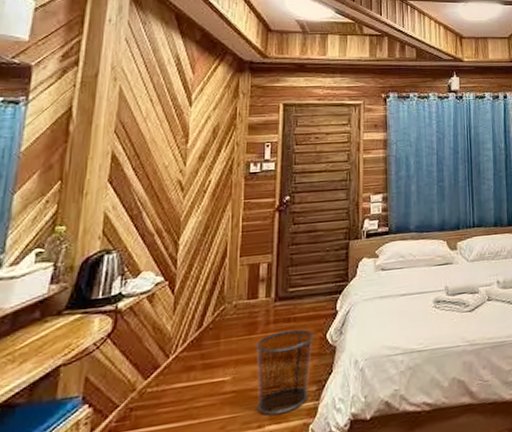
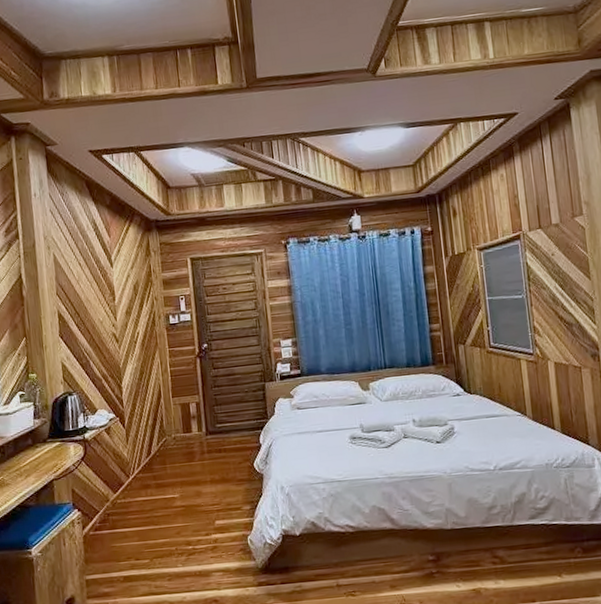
waste bin: present [256,329,314,416] -> none [195,458,244,527]

